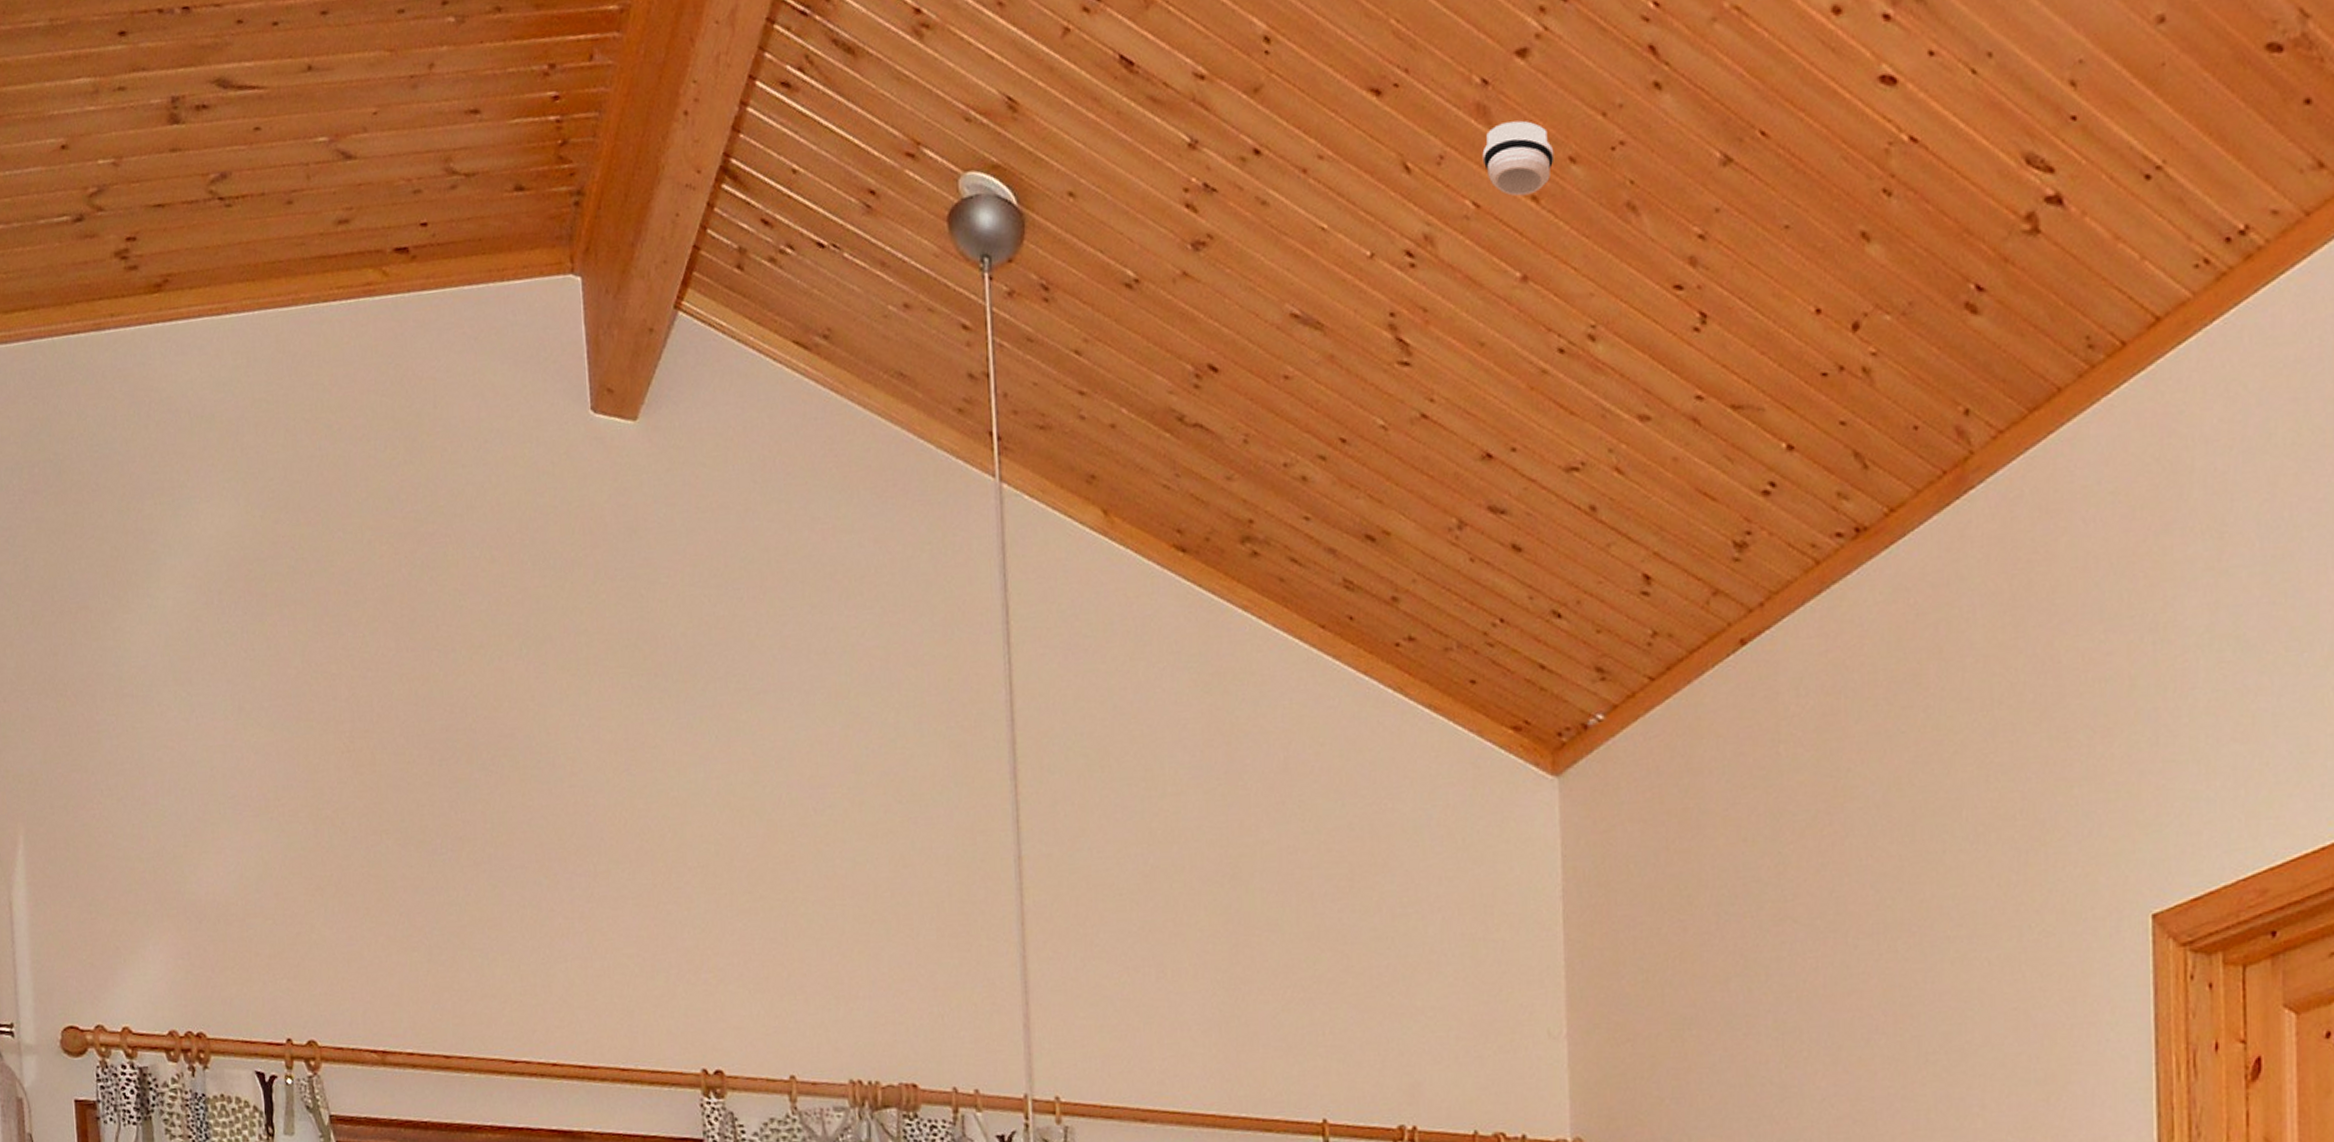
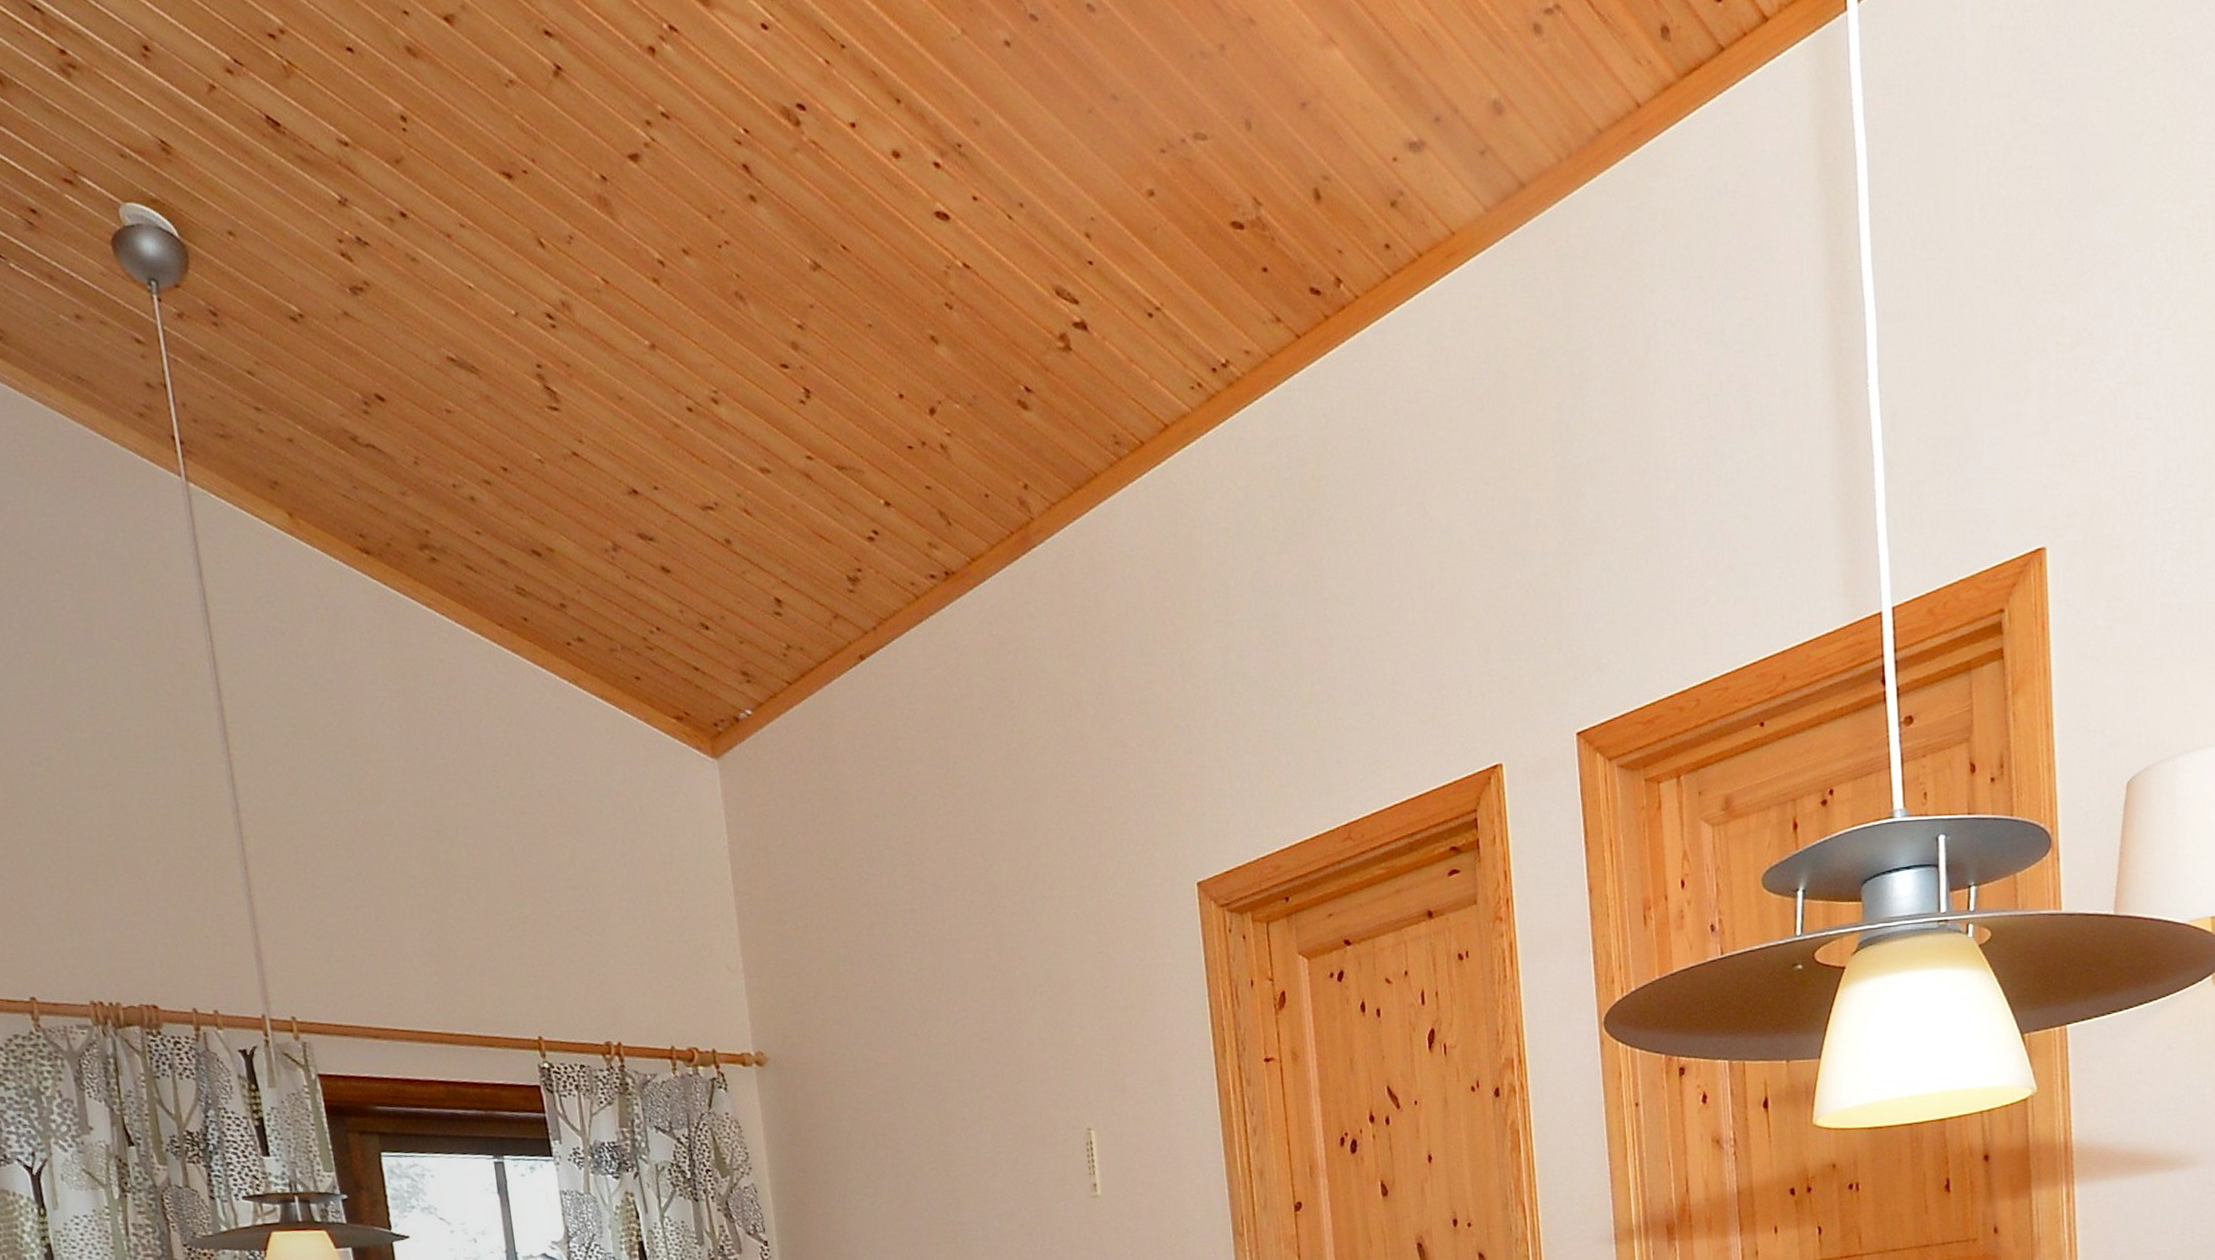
smoke detector: present [1482,120,1555,197] -> none [606,214,670,278]

